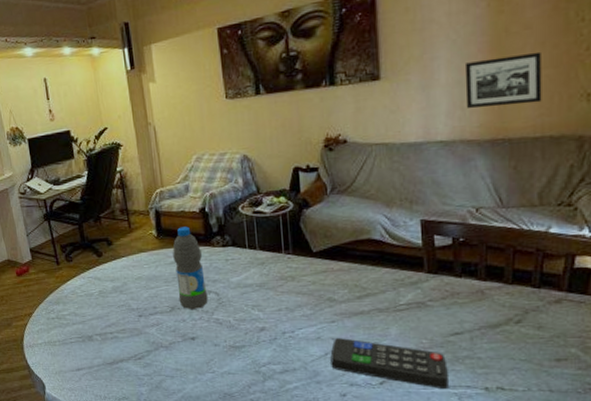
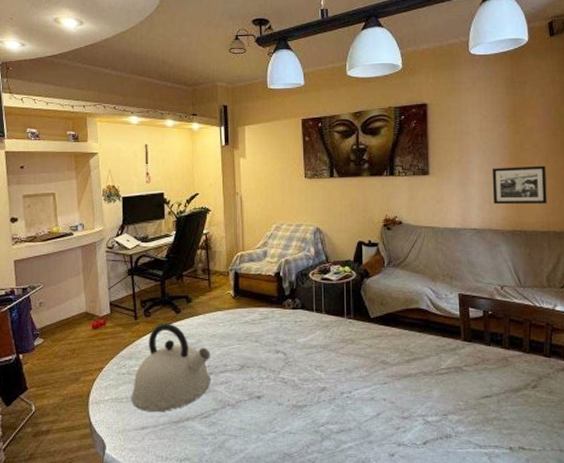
kettle: none [63,267,141,355] -> present [131,323,210,413]
water bottle: present [172,226,208,310] -> none [247,288,276,369]
remote control: present [330,338,448,390] -> none [382,399,480,450]

